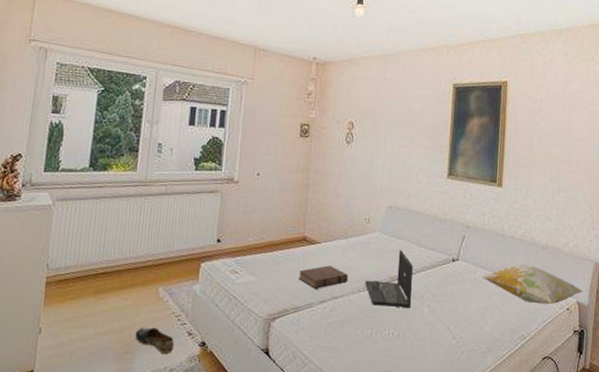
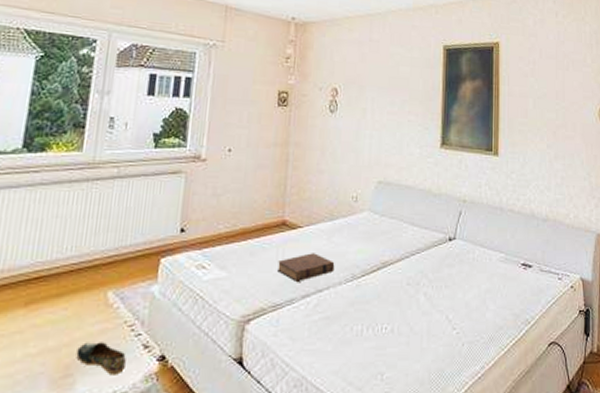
laptop: present [365,249,413,307] -> none [353,230,406,297]
decorative pillow: present [482,265,584,305] -> none [482,240,587,283]

